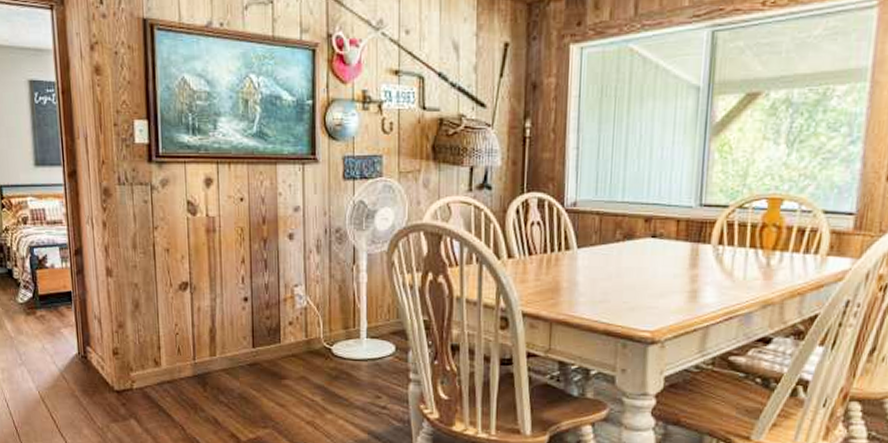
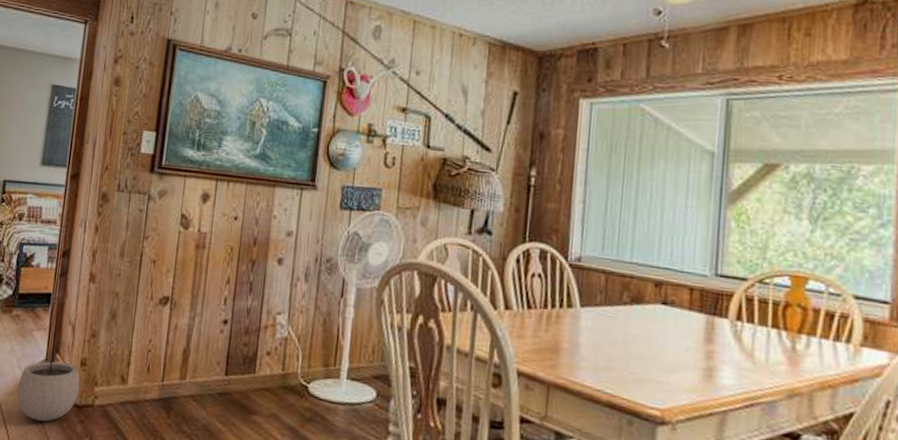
plant pot: none [56,340,117,409] -> present [17,346,80,422]

